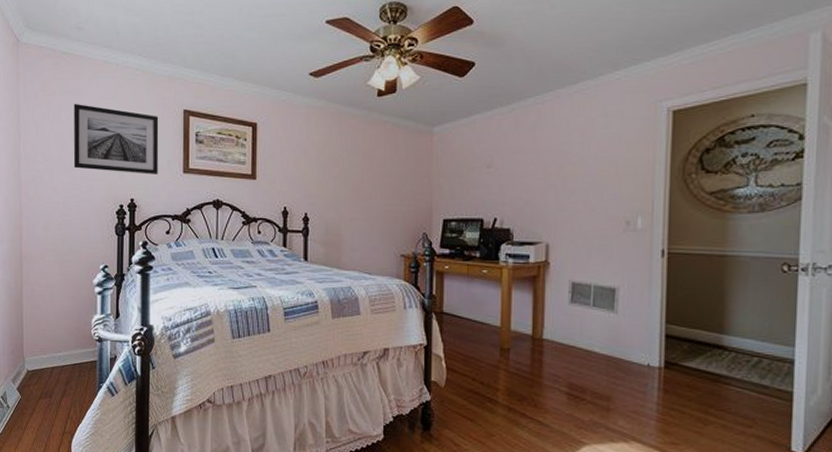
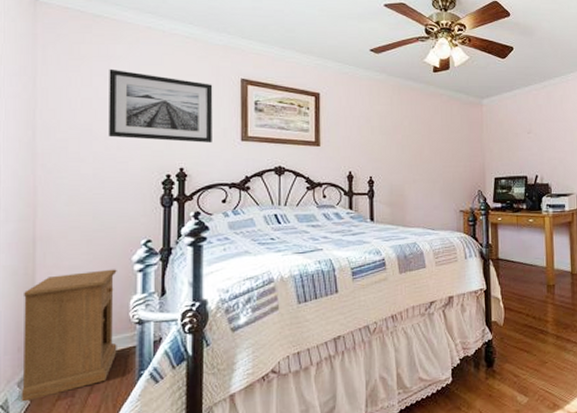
nightstand: none [15,290,83,396] -> present [22,269,117,402]

